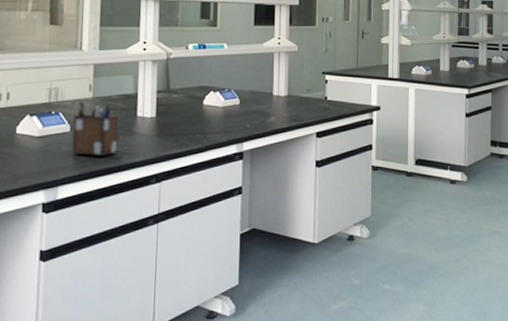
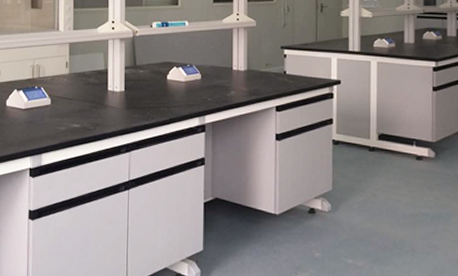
desk organizer: present [71,100,119,156] -> none [52,76,92,127]

